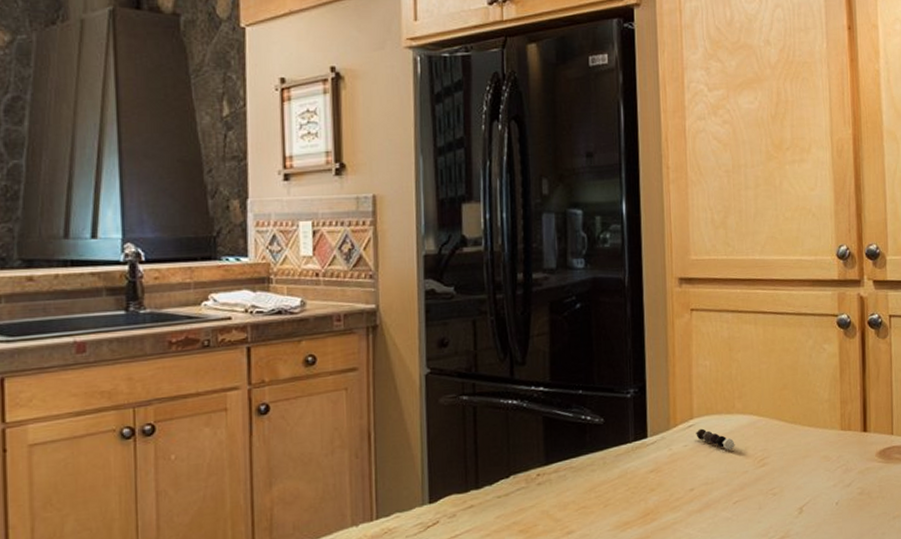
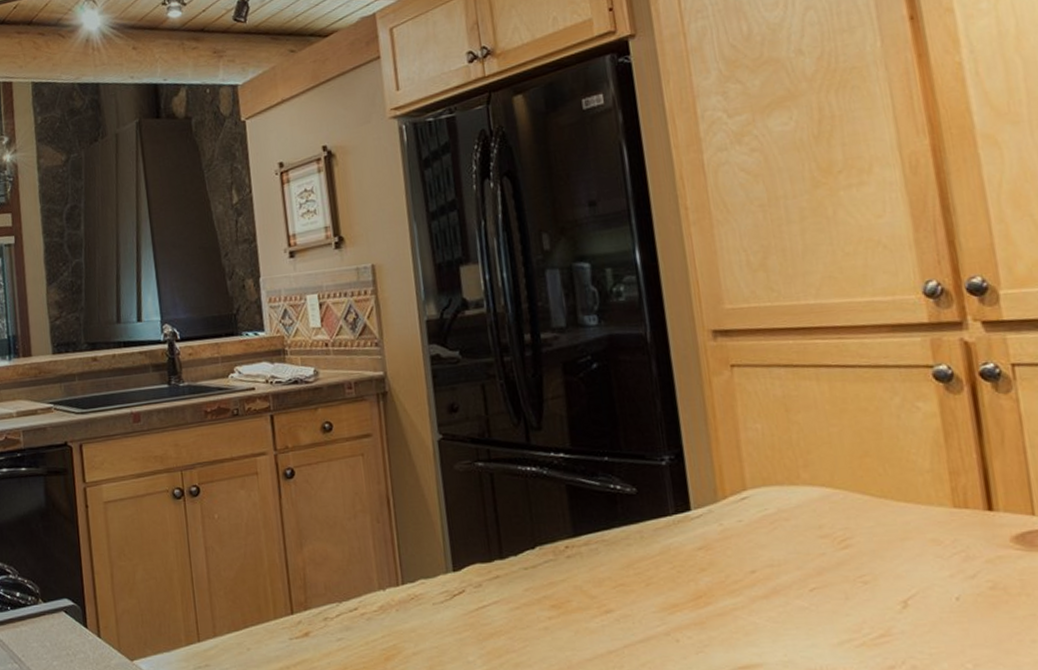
pepper shaker: present [696,428,735,450] -> none [751,501,805,528]

